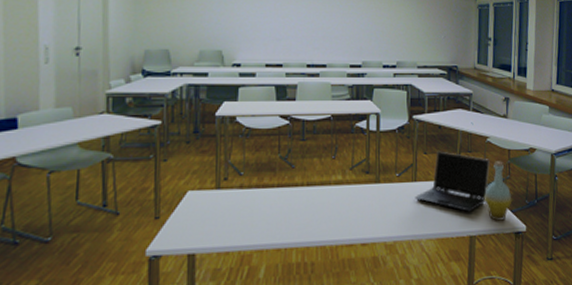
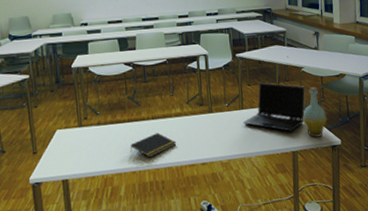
notepad: none [277,203,334,233] -> present [130,133,177,158]

